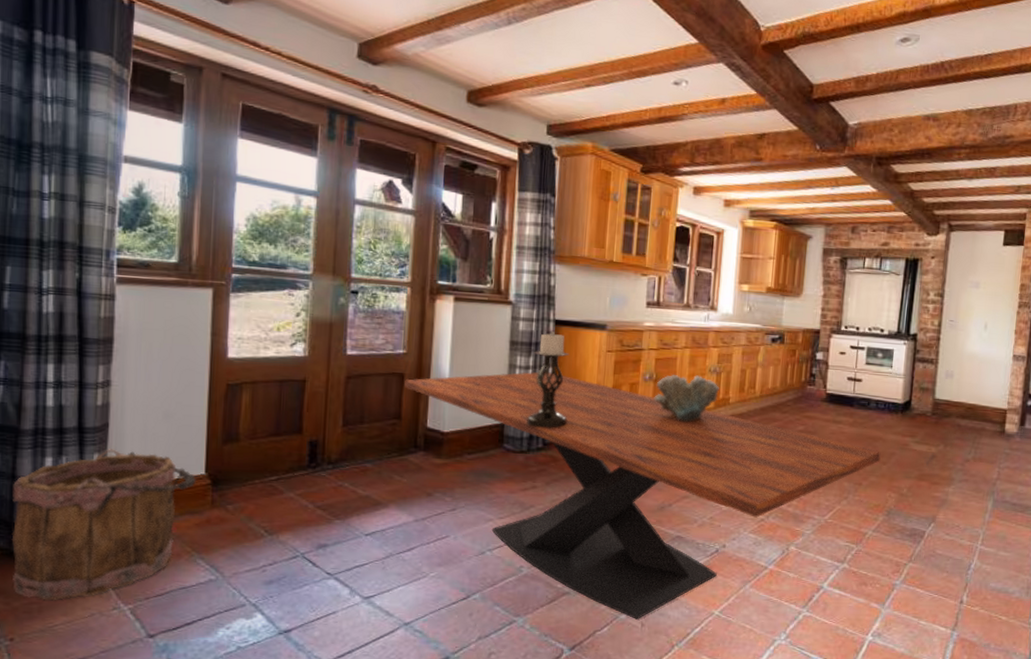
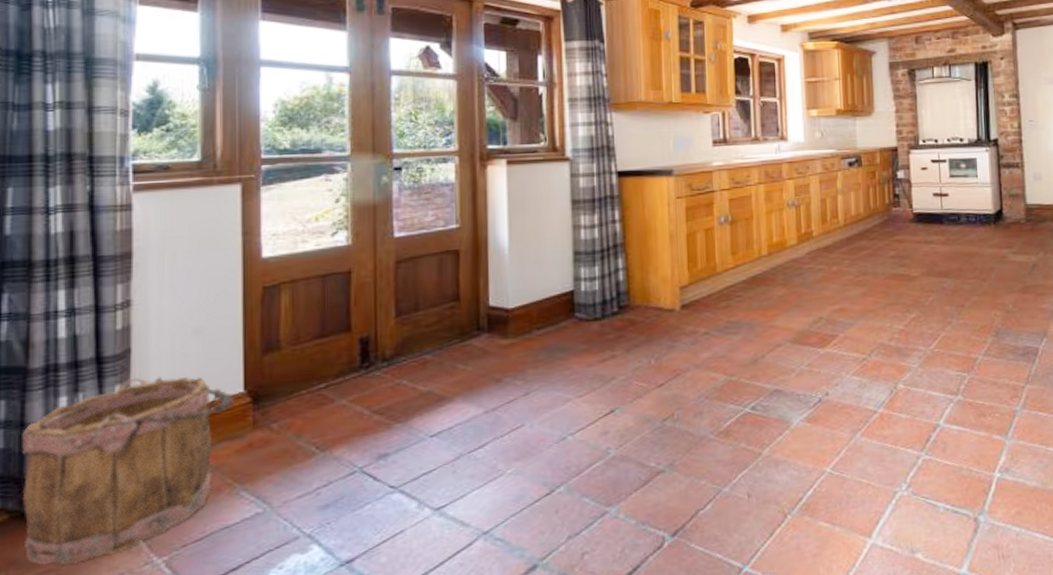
dining table: present [404,372,881,619] -> none [460,228,980,491]
candle holder: present [526,331,569,429] -> none [598,184,643,290]
decorative bowl: present [654,374,719,422] -> none [732,211,801,263]

